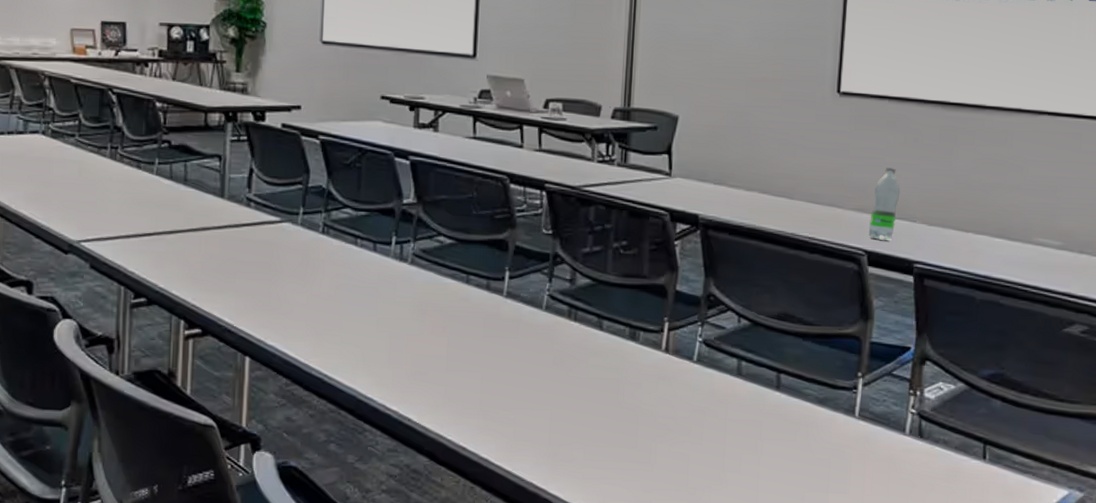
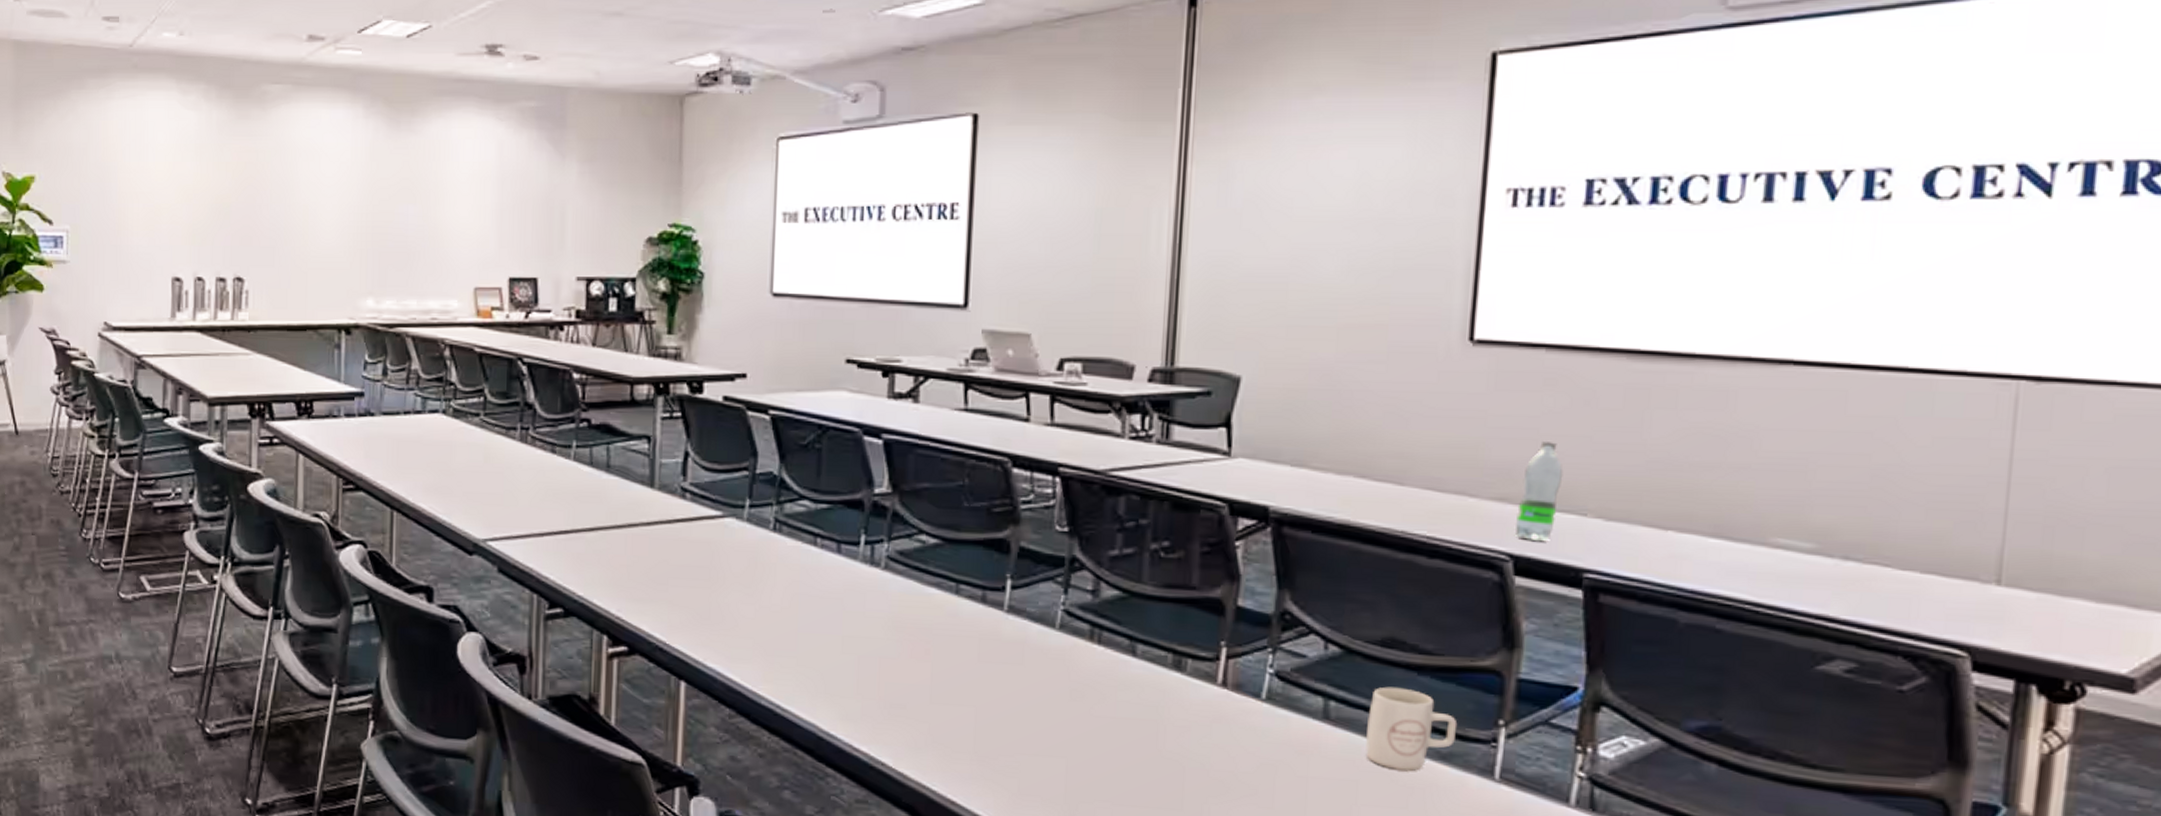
mug: none [767,349,830,412] -> present [1365,686,1458,771]

